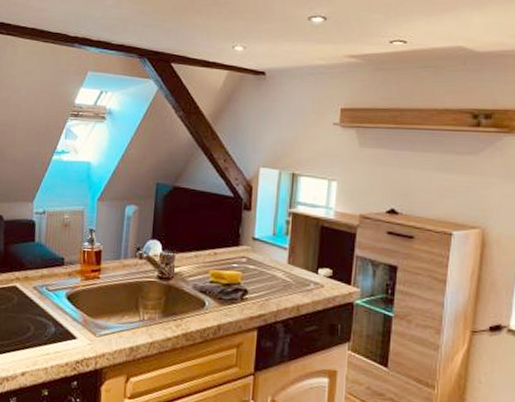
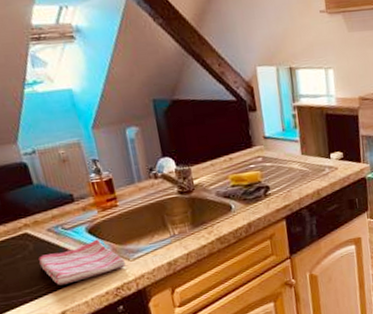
dish towel: none [17,307,91,346] -> present [39,239,126,286]

